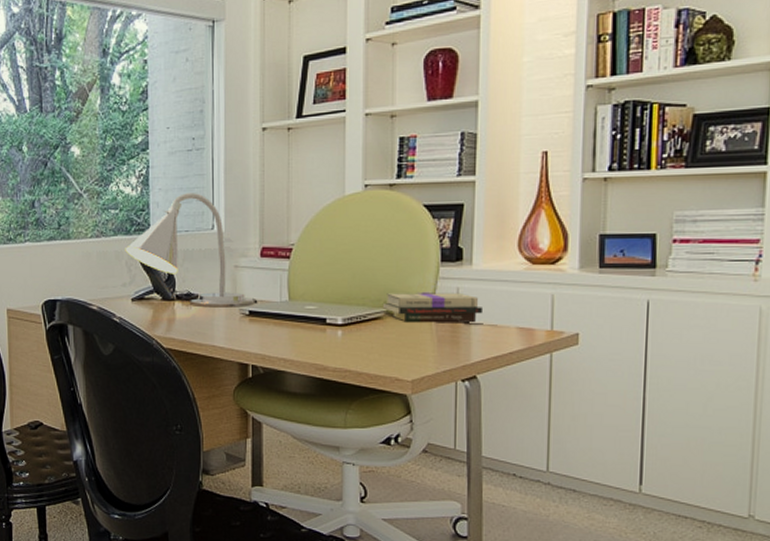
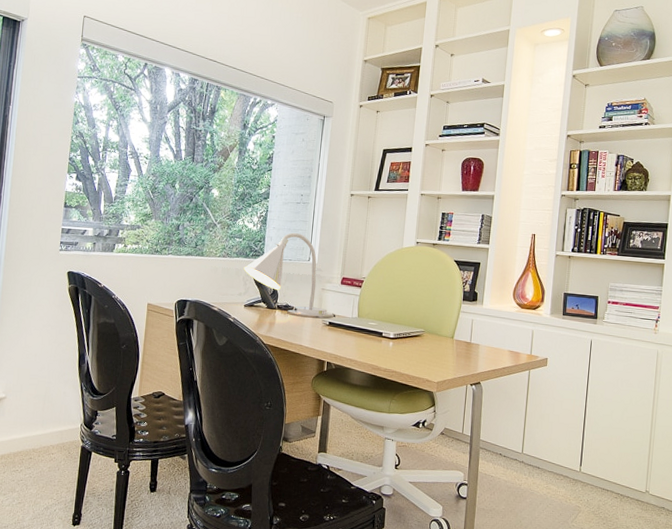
books: present [382,292,484,323] -> none [421,319,488,345]

